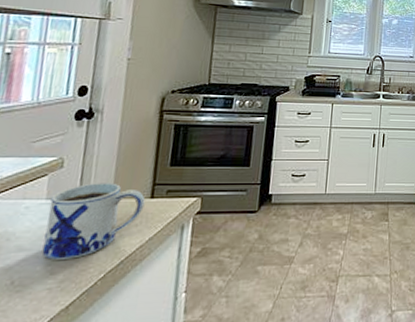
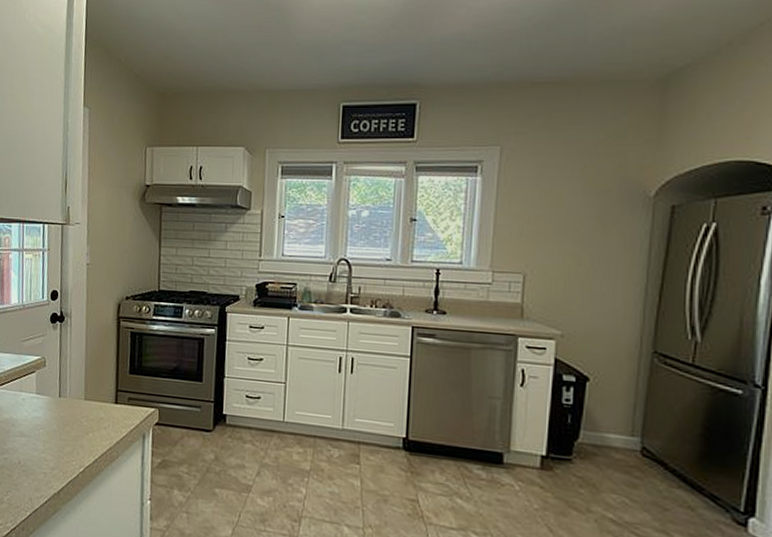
mug: present [41,183,145,260] -> none [37,383,111,450]

